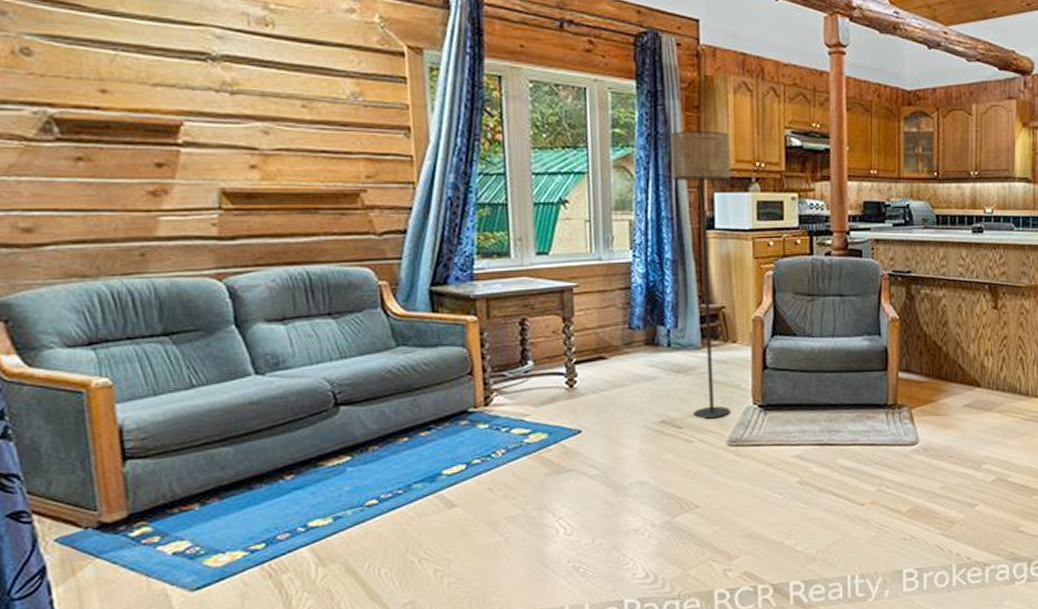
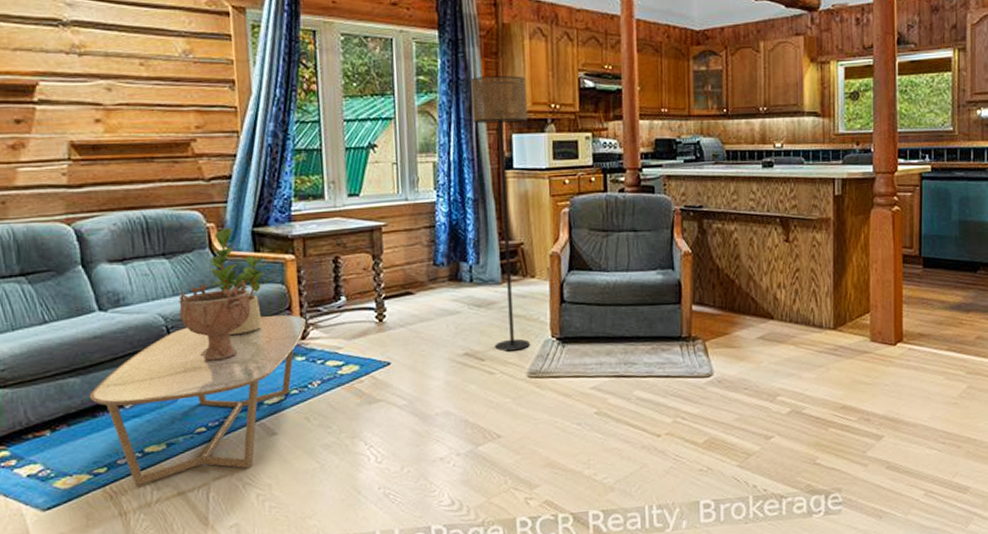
coffee table: none [244,380,489,563] -> present [89,315,306,486]
decorative bowl: none [346,342,428,429] -> present [178,280,251,361]
potted plant: none [381,284,454,402] -> present [209,226,274,336]

